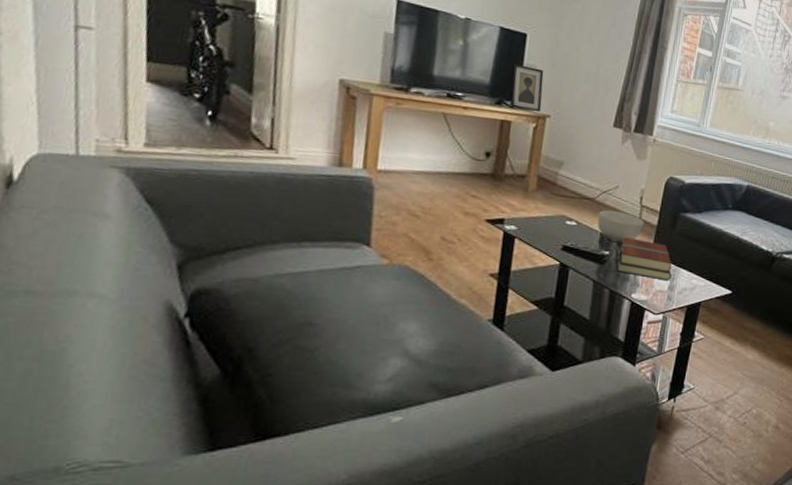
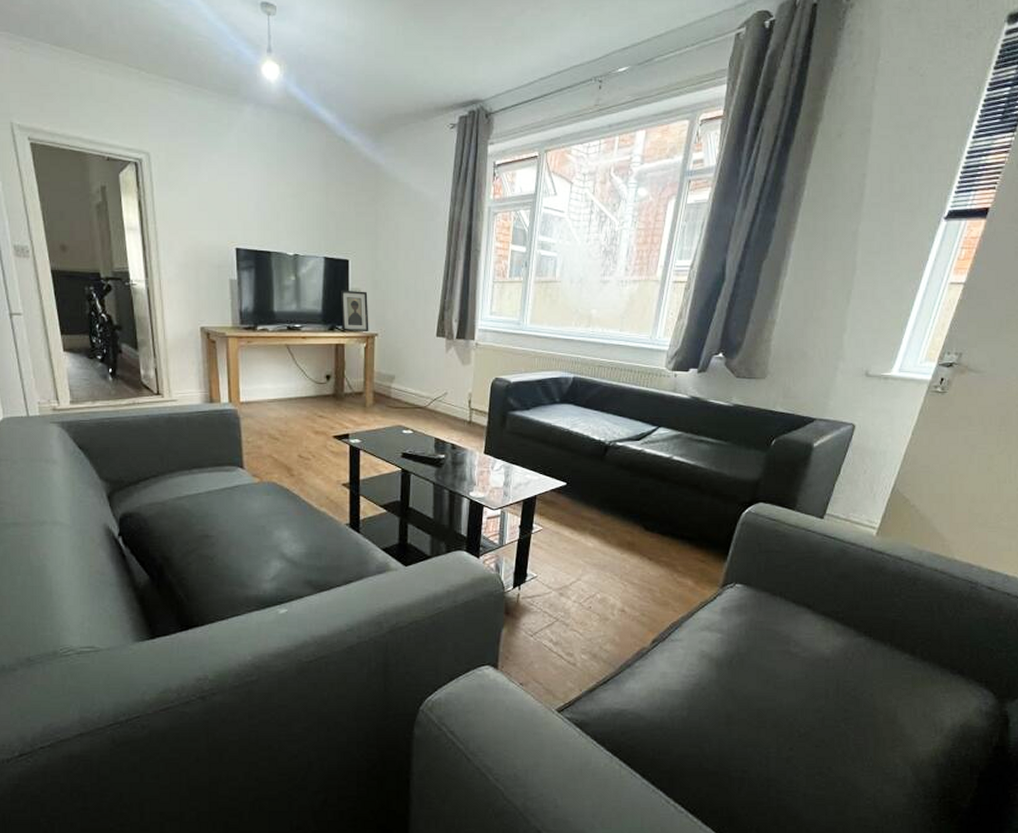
bowl: present [597,209,644,244] -> none [431,416,475,446]
books: present [616,236,672,281] -> none [452,439,505,478]

